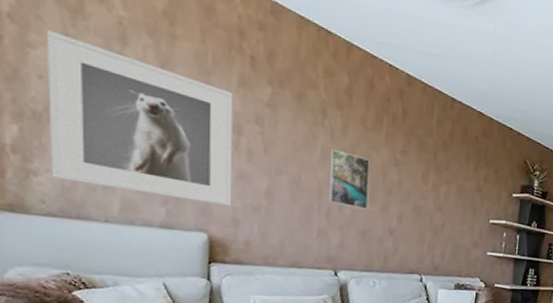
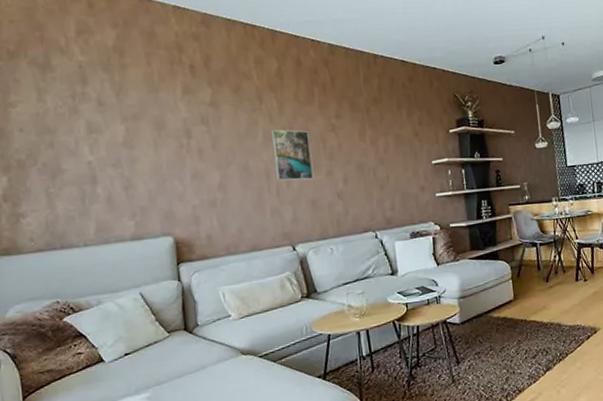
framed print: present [45,30,233,206] -> none [22,88,191,216]

